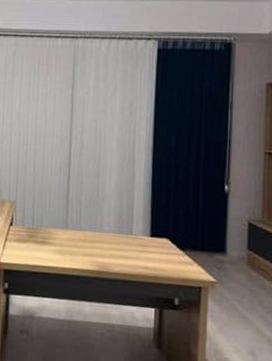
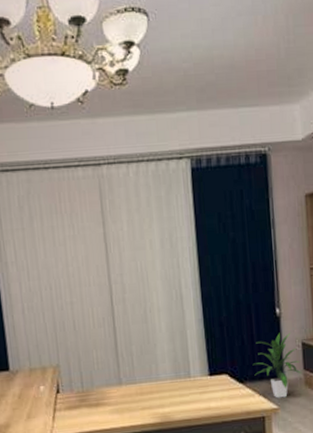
indoor plant: none [195,209,245,273] -> present [252,333,301,399]

